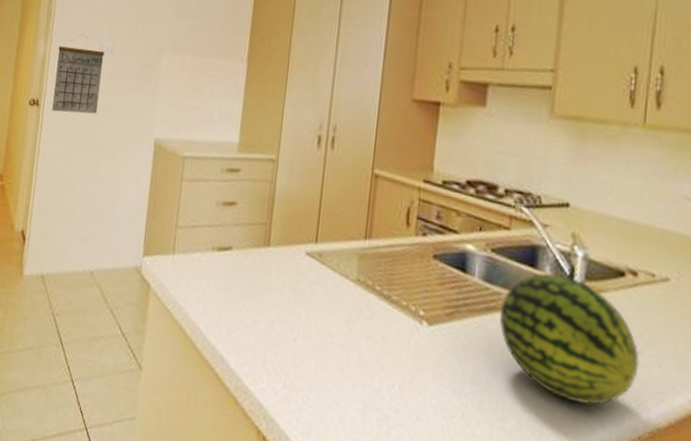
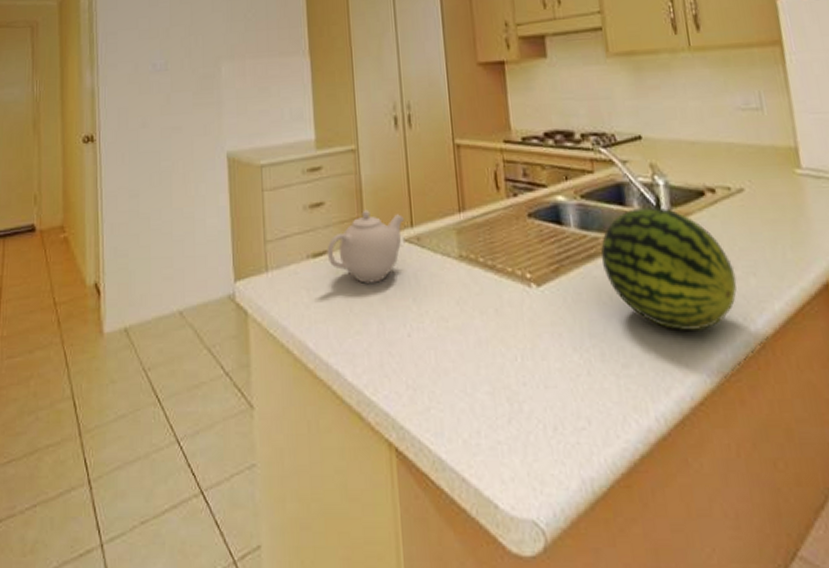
calendar: present [52,35,105,114] -> none [107,59,160,145]
teapot: none [231,217,311,287] -> present [327,209,405,283]

